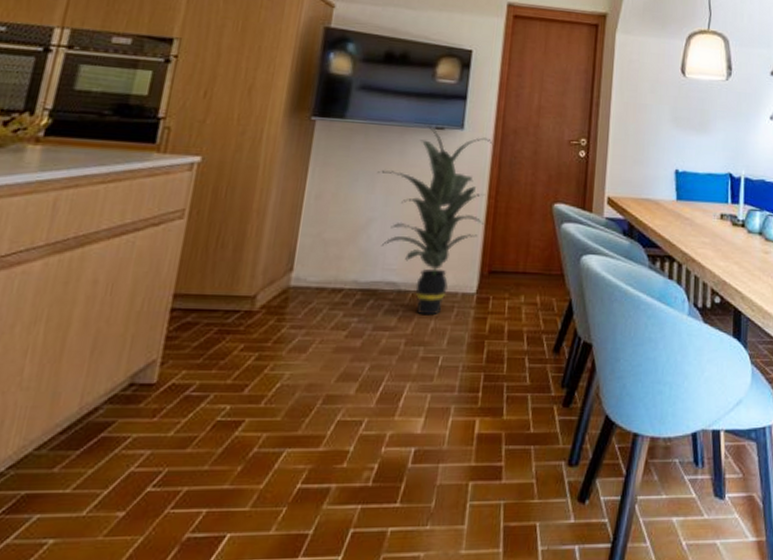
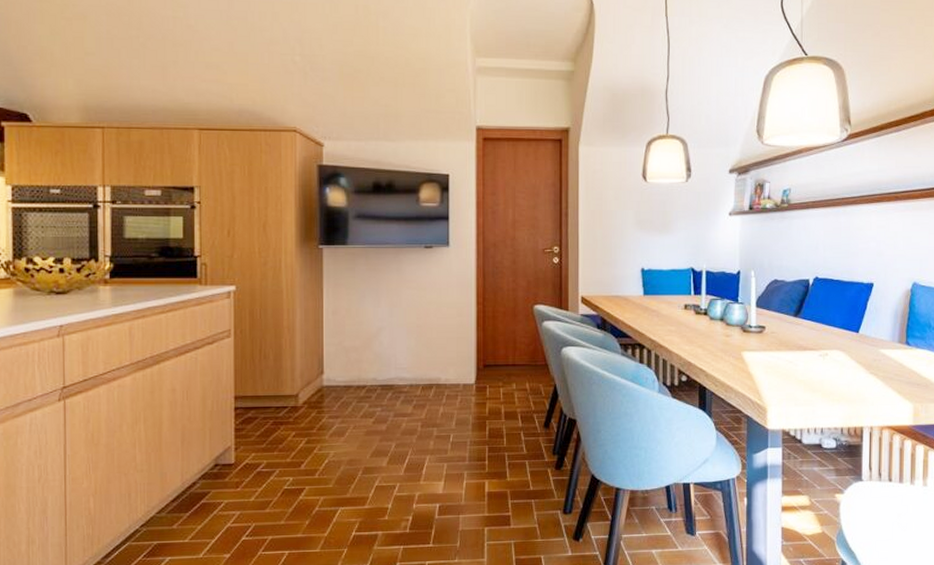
indoor plant: present [378,124,493,316] -> none [381,244,476,403]

